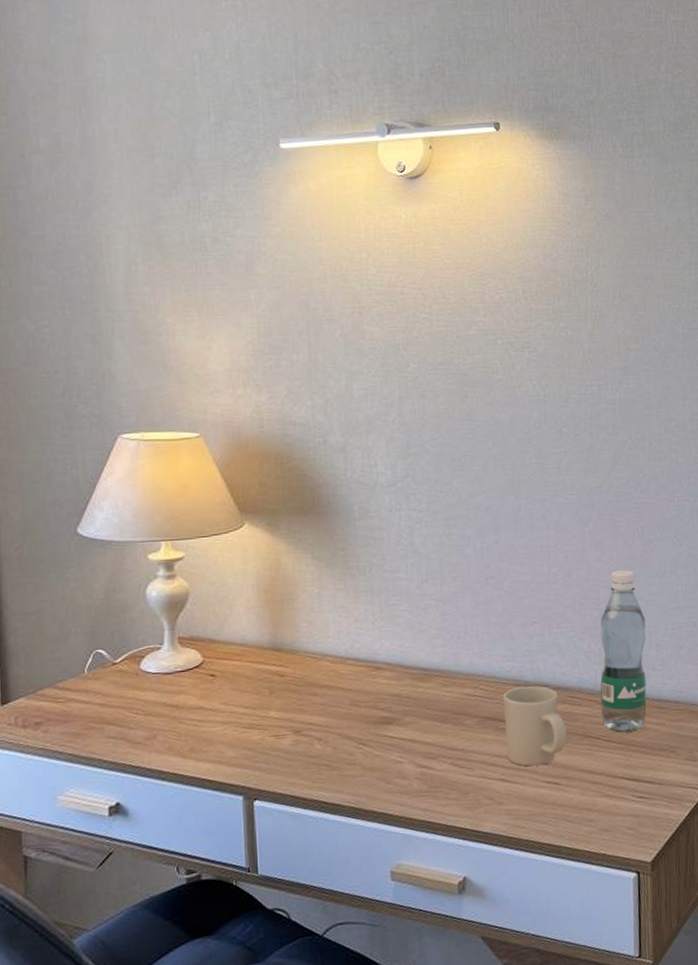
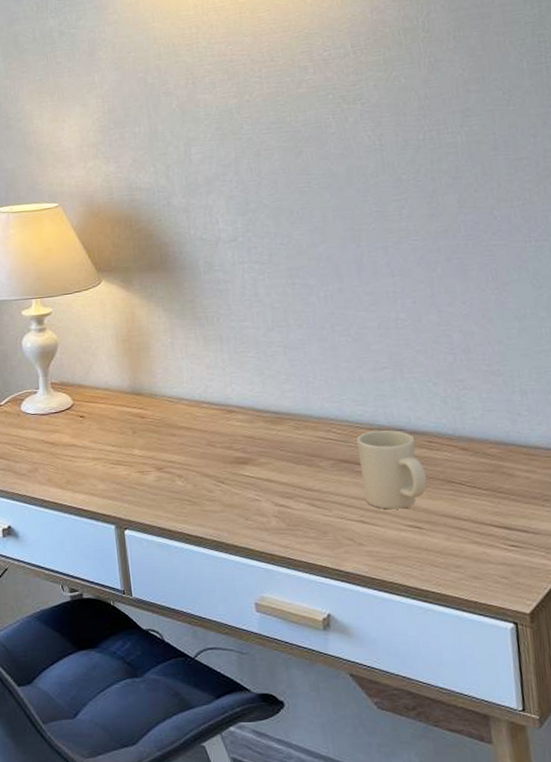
bottle: present [600,569,647,733] -> none [455,313,514,479]

